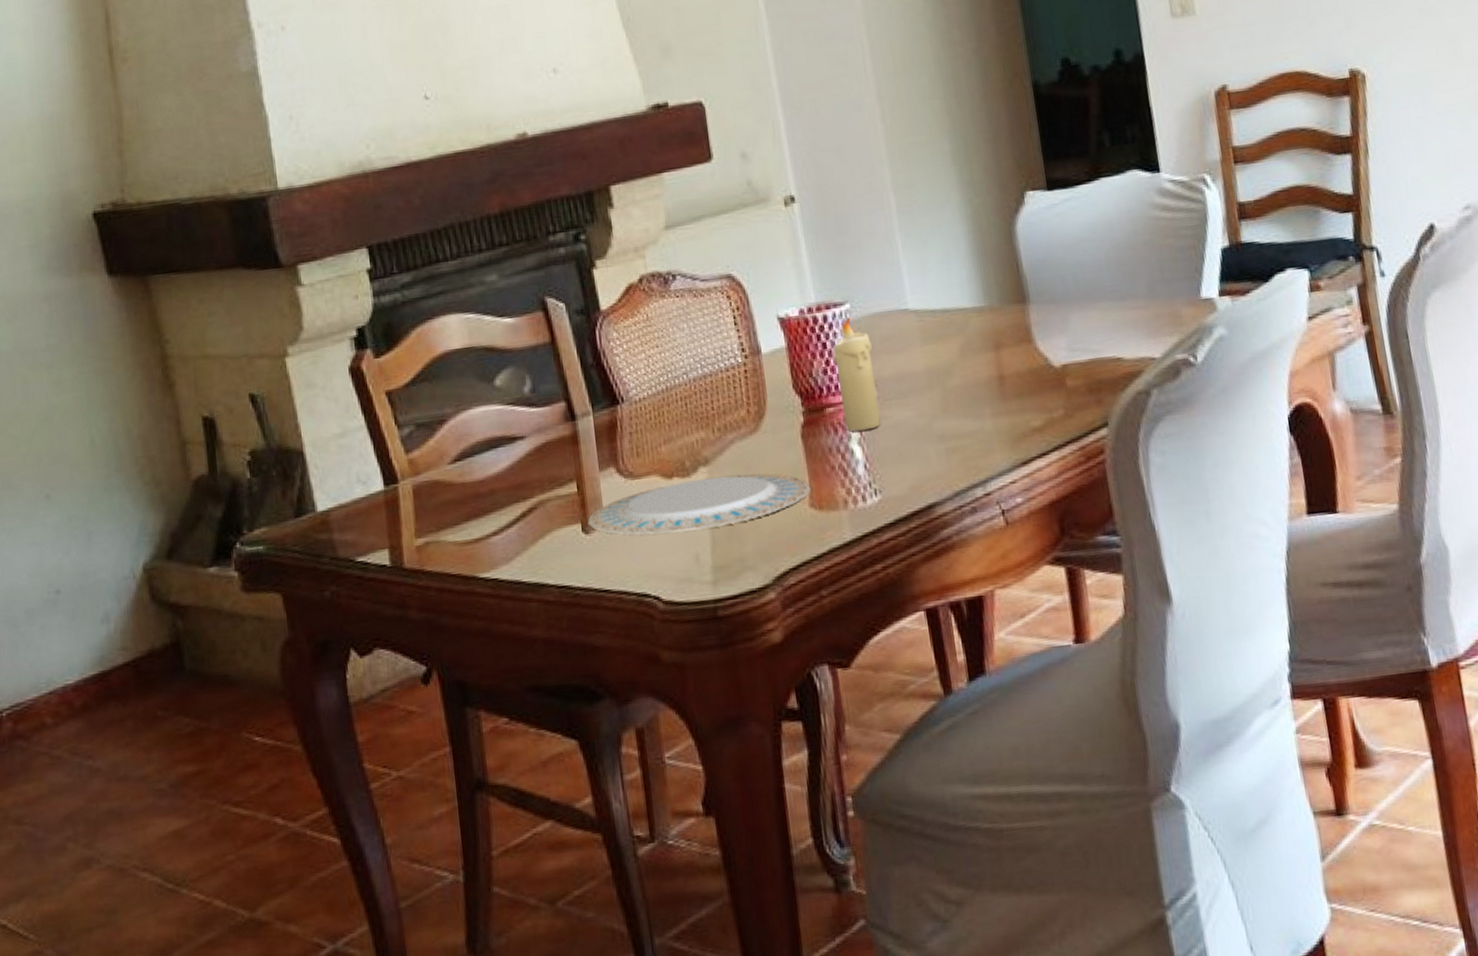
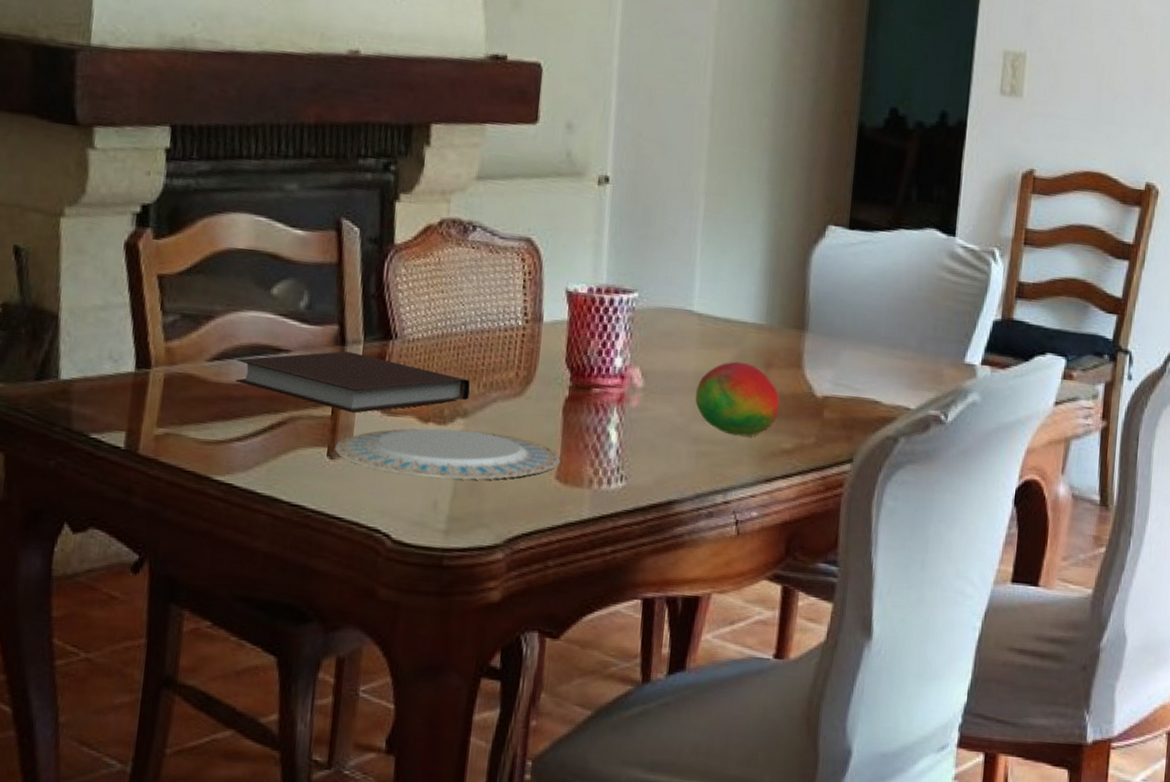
notebook: none [475,424,706,485] -> present [235,351,470,413]
candle: present [833,316,882,432] -> none [607,304,651,418]
fruit: none [930,349,1020,425] -> present [695,361,780,437]

